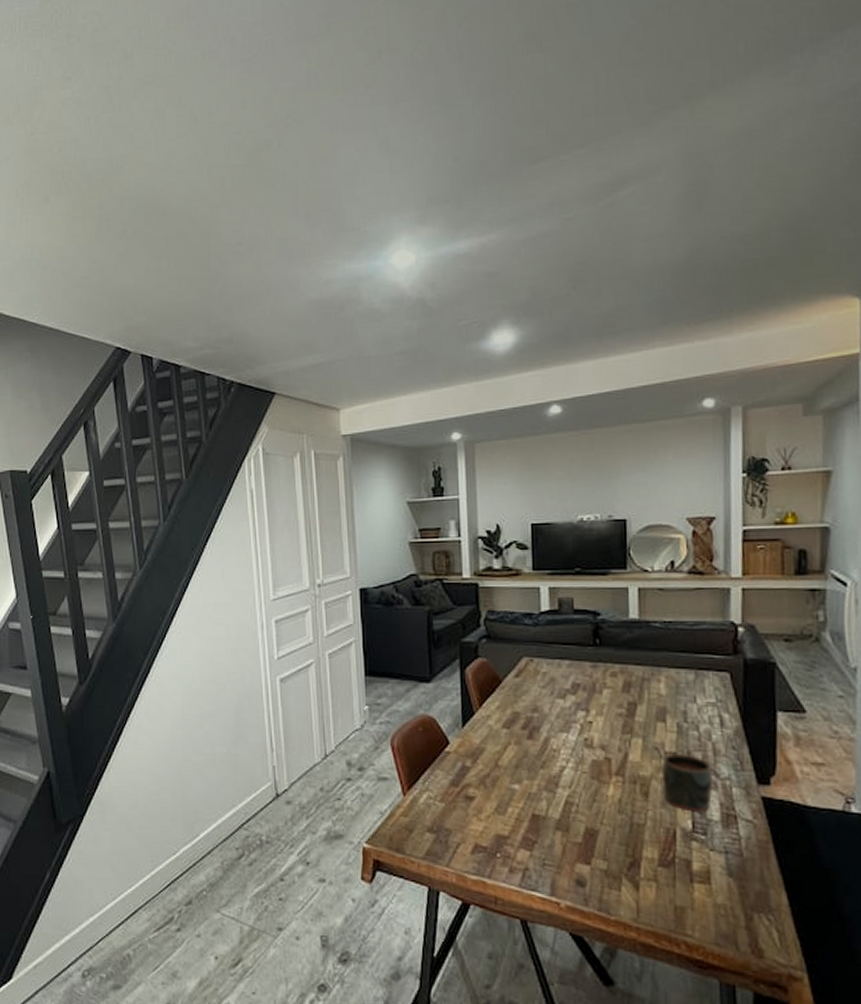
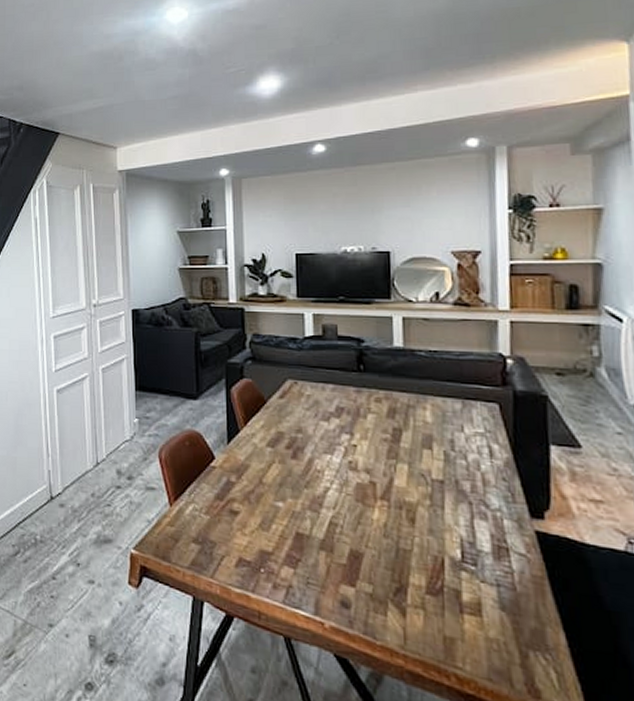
mug: present [662,754,713,812] -> none [428,481,483,542]

